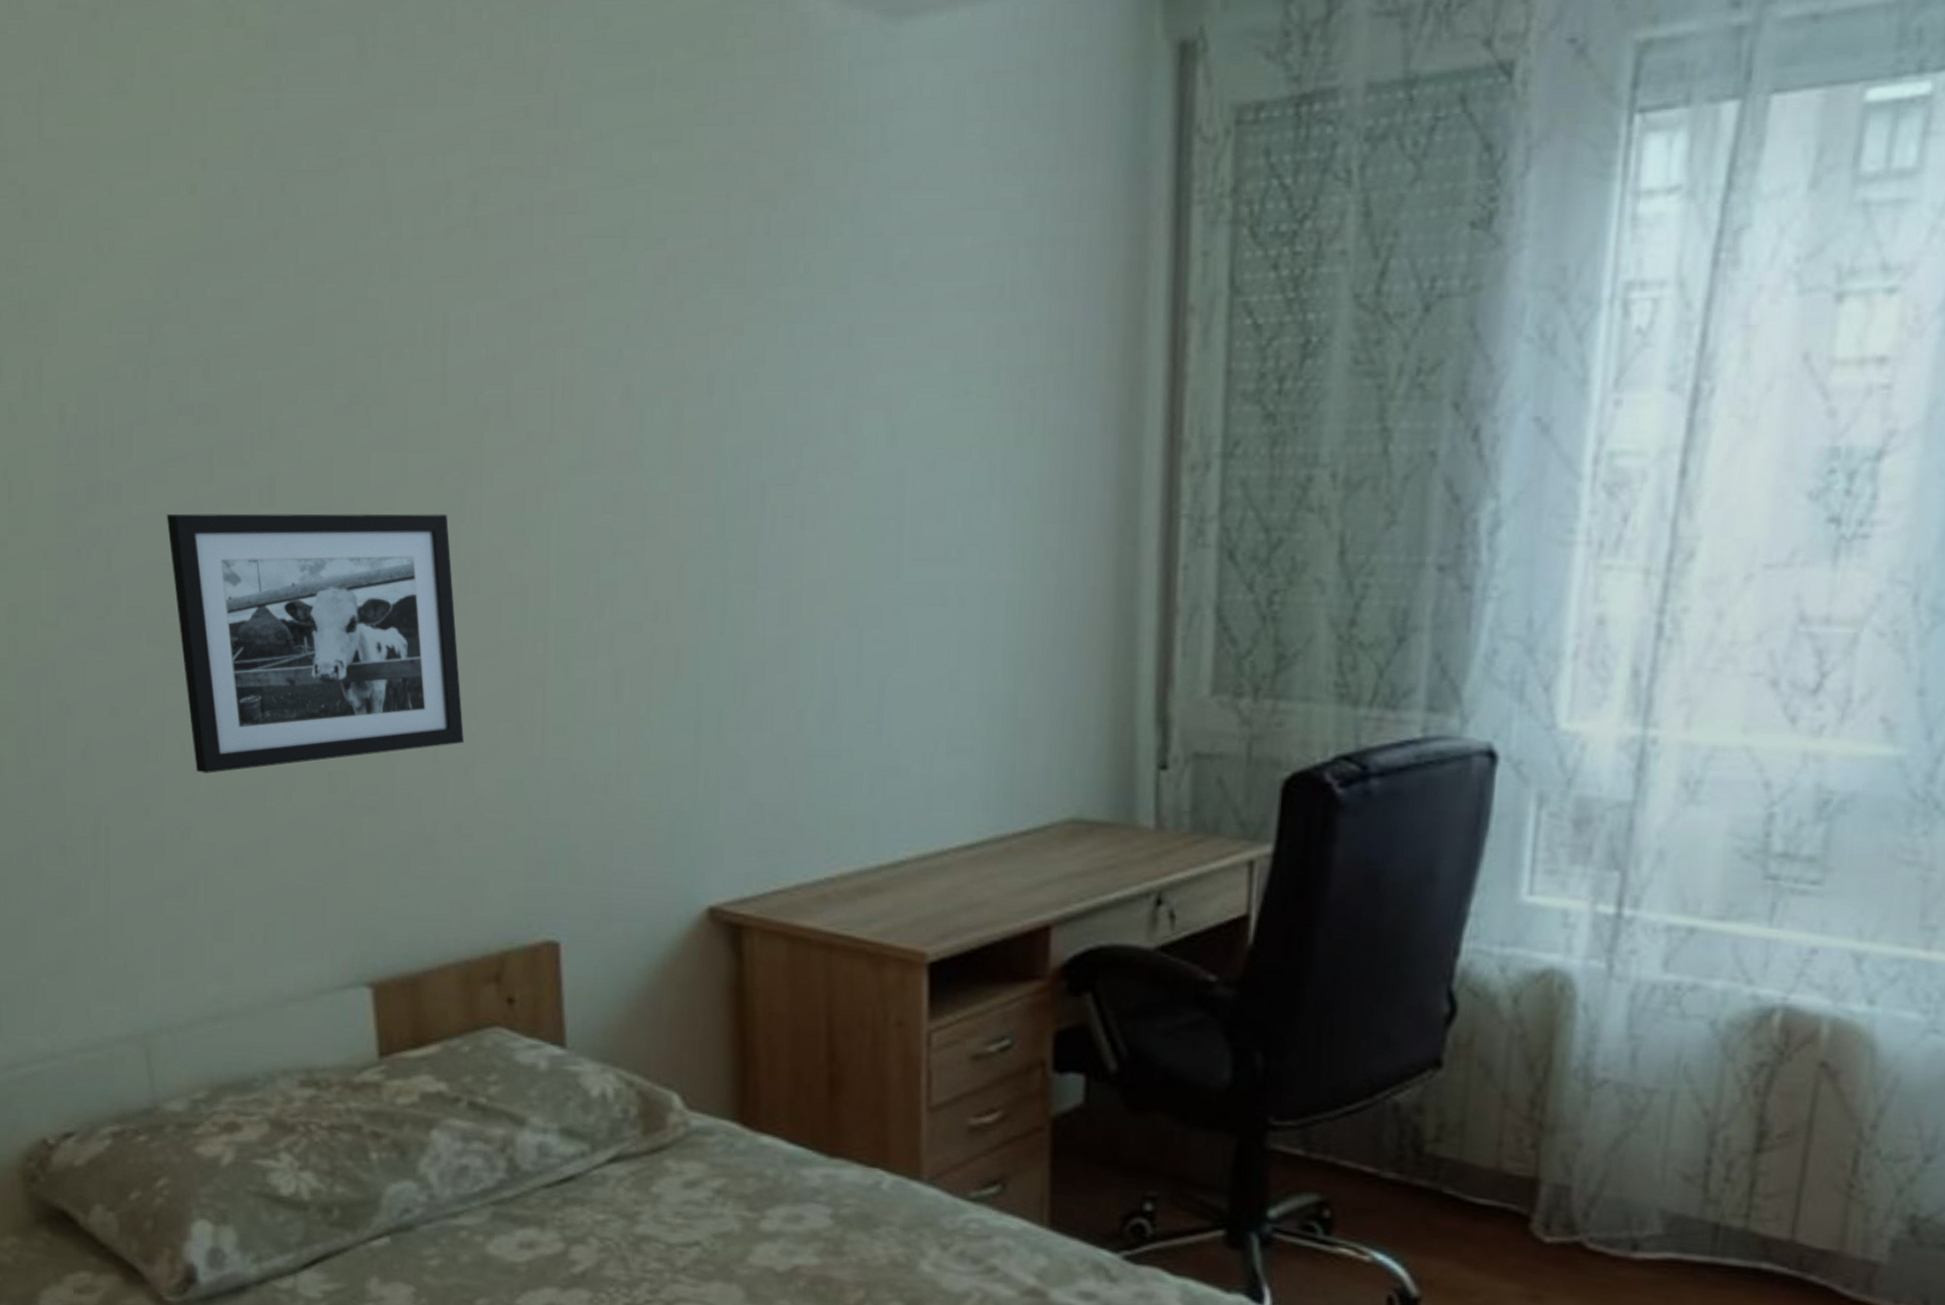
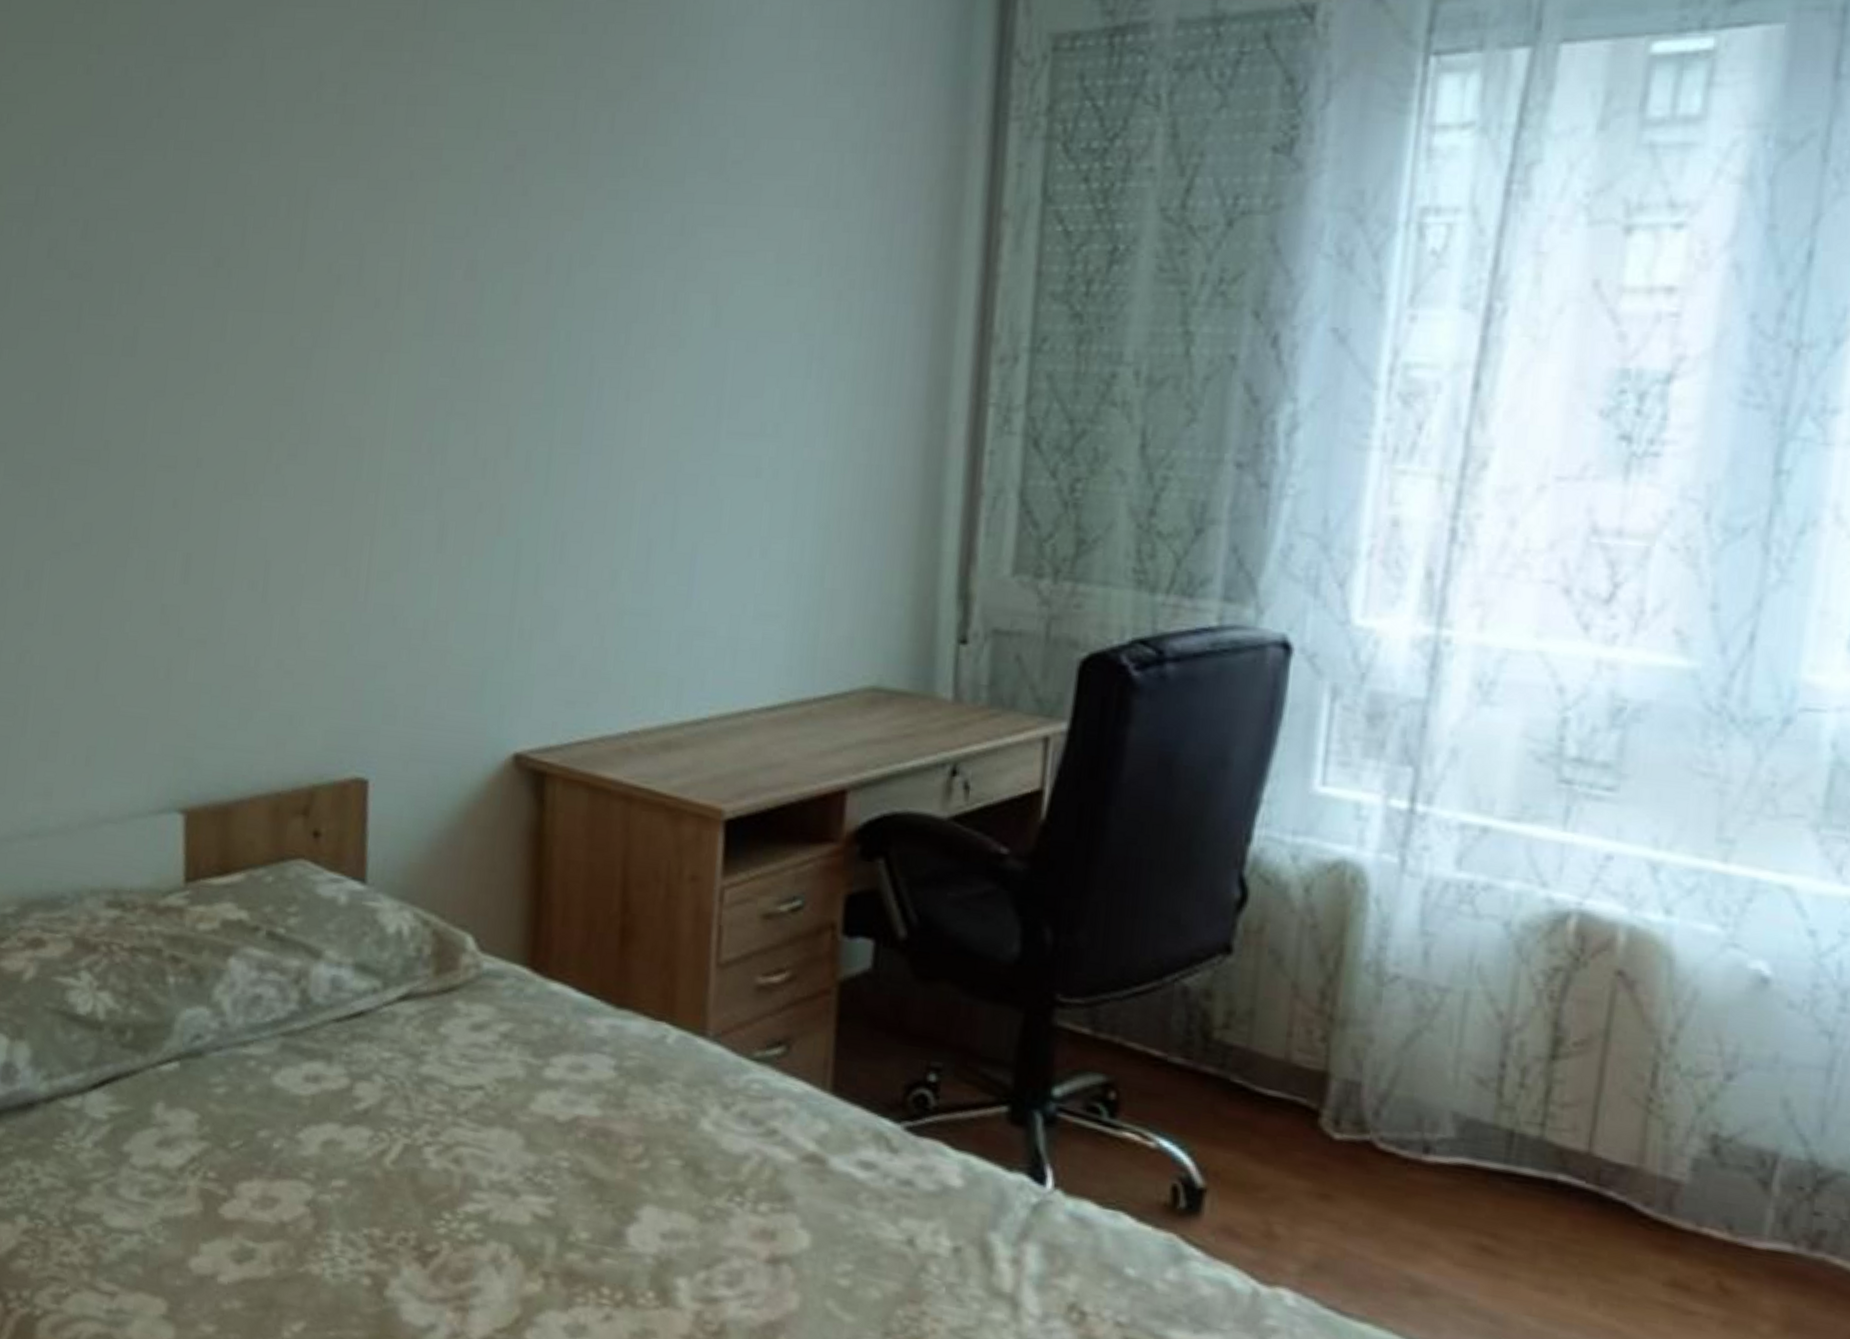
picture frame: present [166,513,464,774] -> none [34,358,295,601]

